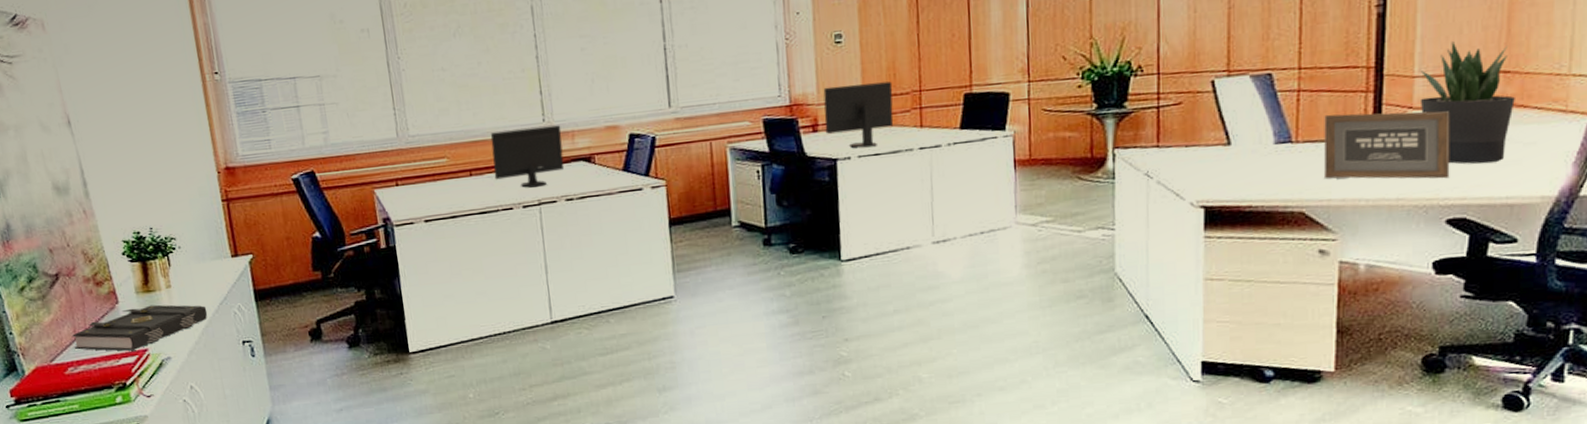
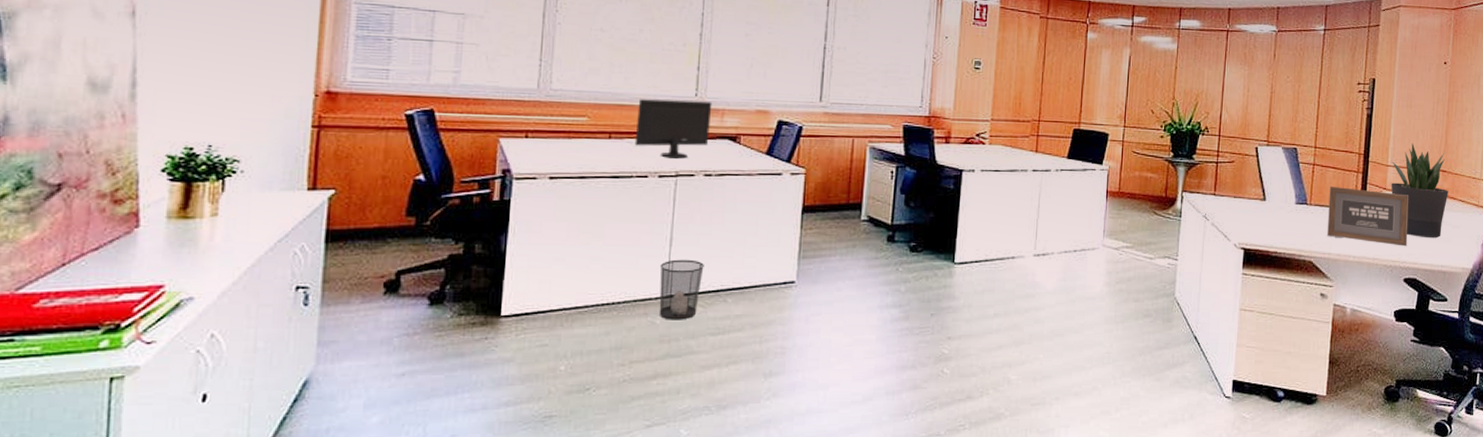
spell book: present [72,304,208,352] -> none [56,234,259,287]
waste bin: none [540,284,583,344] -> present [659,259,704,320]
computer monitor: present [823,81,894,149] -> none [956,105,1017,164]

